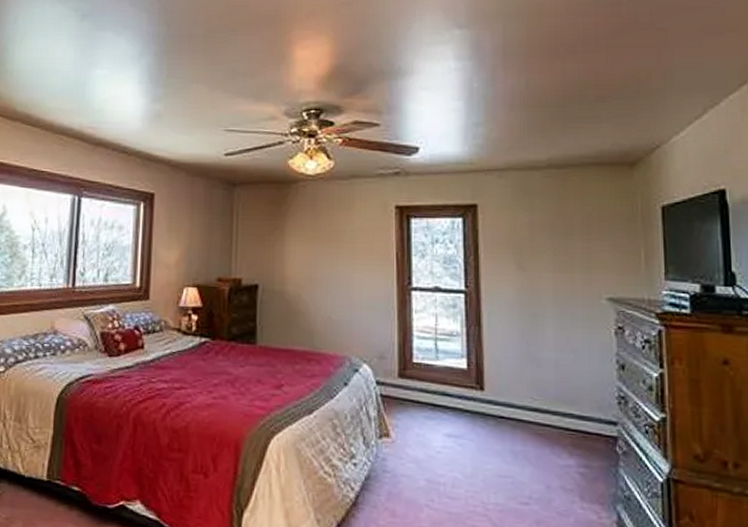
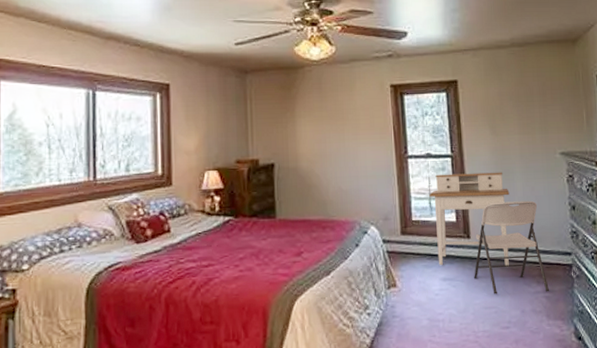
desk: none [435,312,537,428] -> present [429,172,510,266]
chair: none [486,351,586,467] -> present [474,200,550,295]

